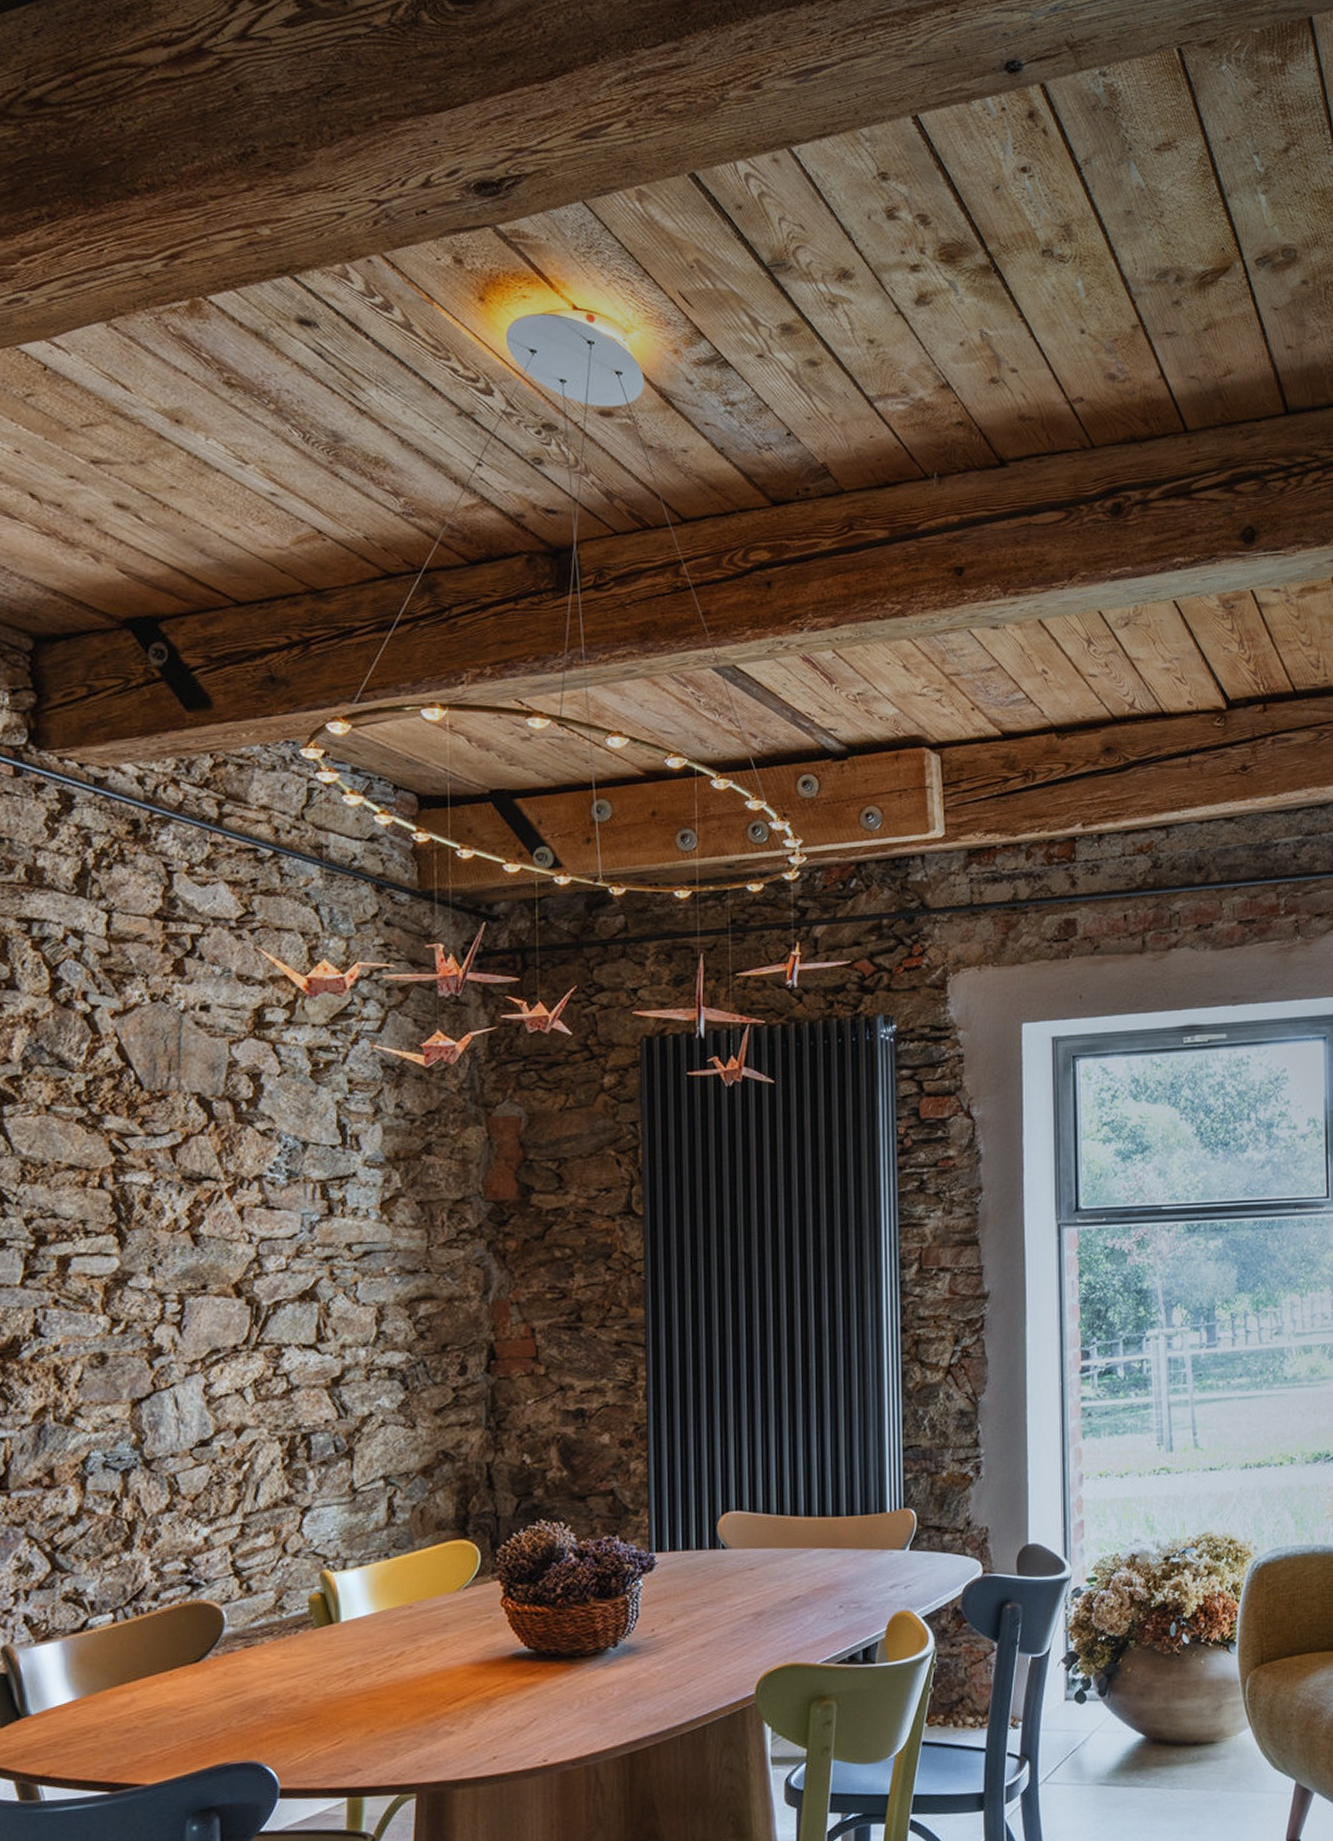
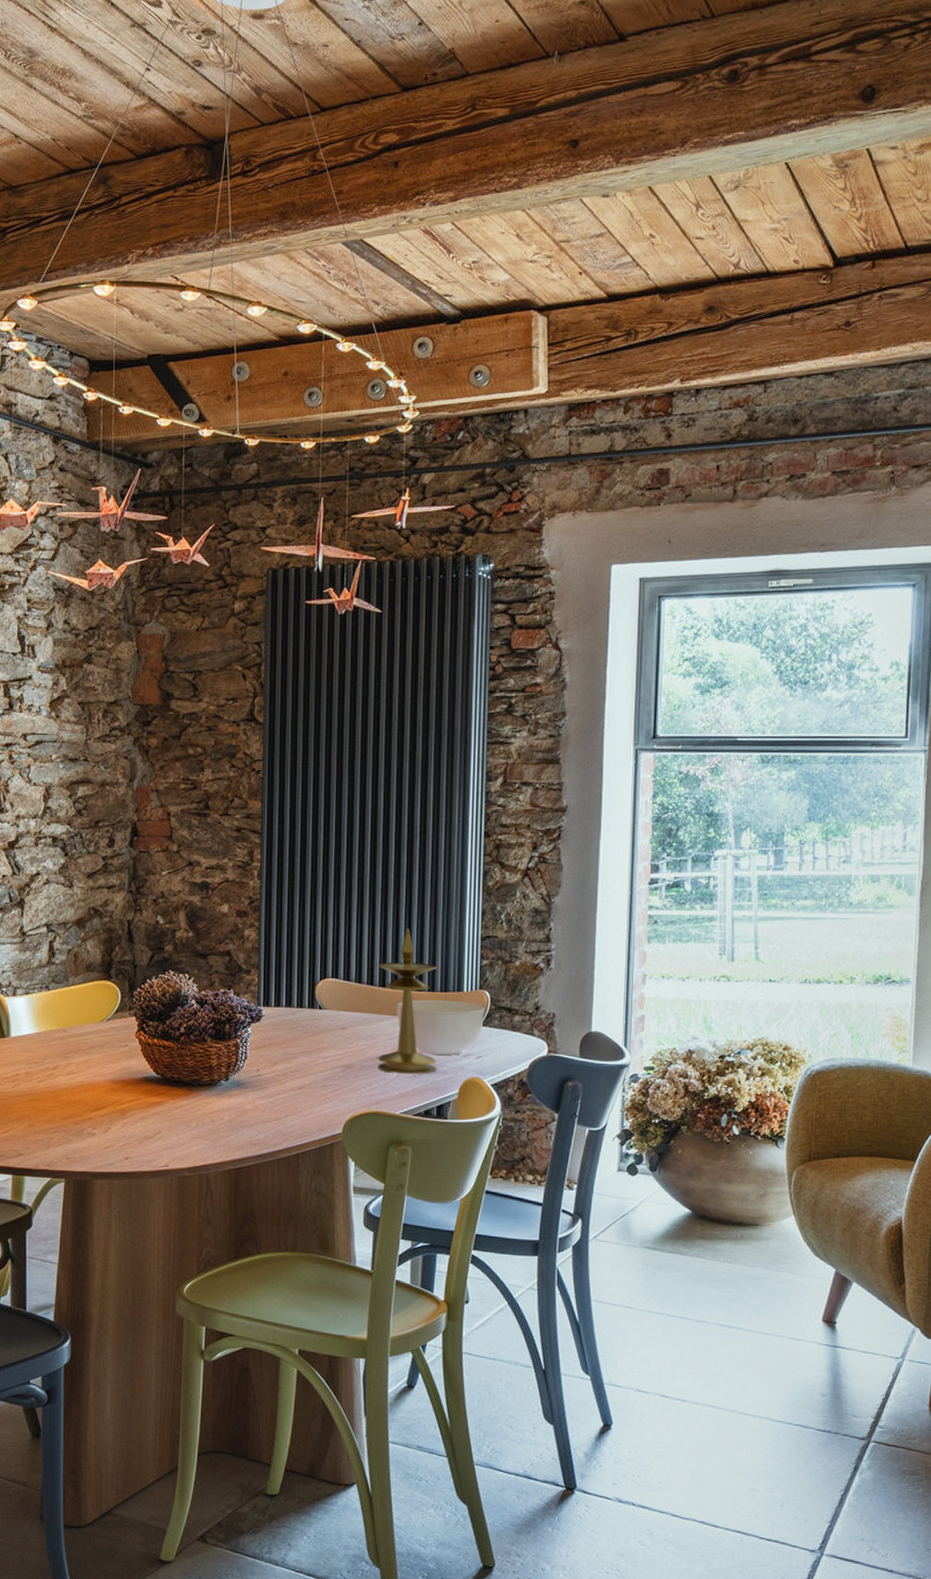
candlestick: none [788,1445,861,1617] -> present [377,929,438,1075]
bowl: none [811,1523,911,1589] -> present [396,999,485,1055]

